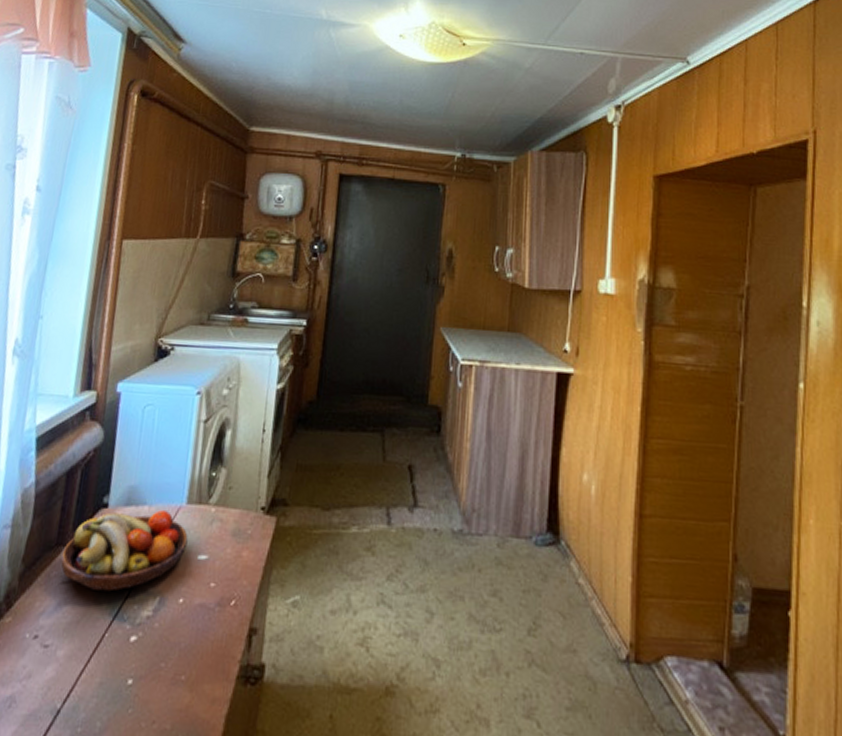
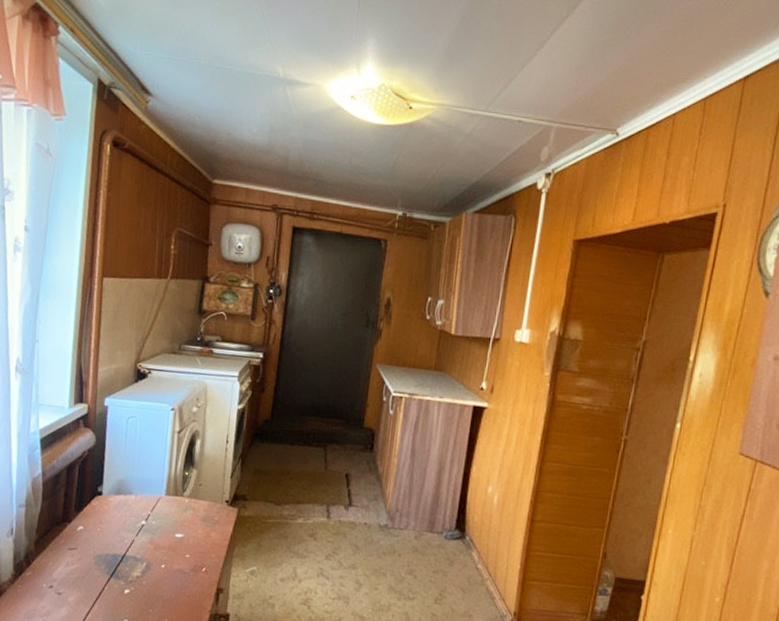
fruit bowl: present [60,510,188,592] -> none [67,499,167,557]

